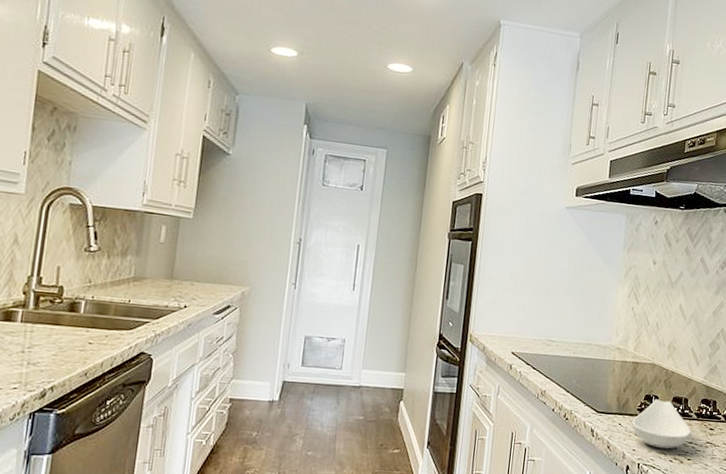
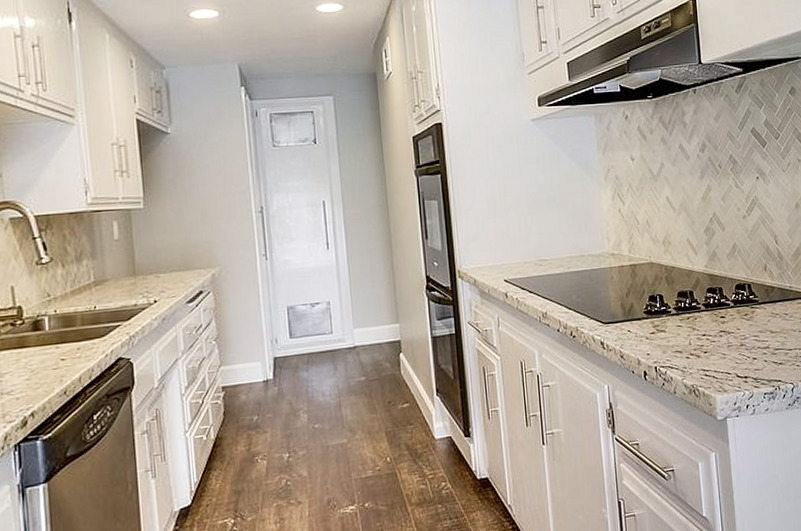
spoon rest: present [632,399,691,449] -> none [641,297,703,347]

